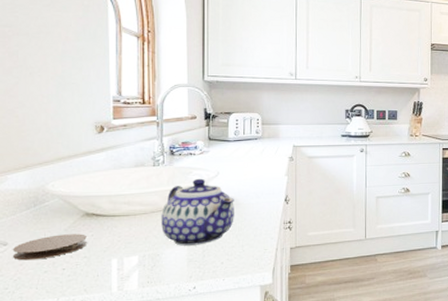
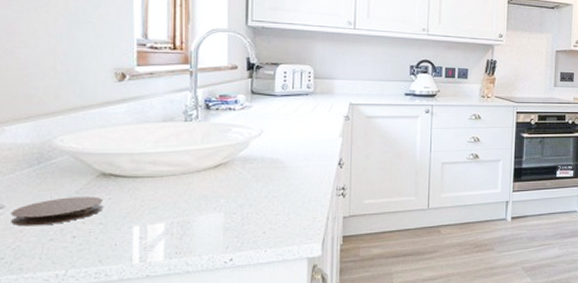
teapot: present [161,178,234,246] -> none [193,137,280,213]

